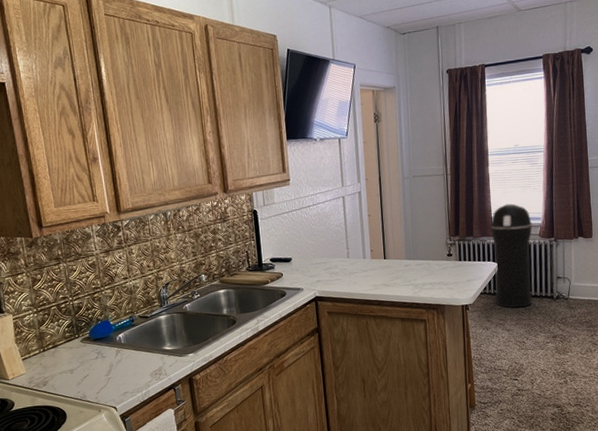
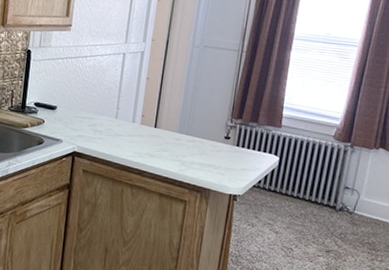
trash can: present [490,203,532,308] -> none [268,95,328,212]

